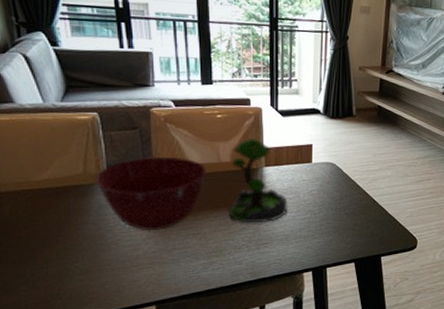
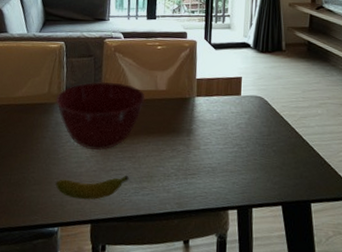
banana: none [107,252,195,283] -> present [55,175,129,200]
plant: present [228,137,288,222] -> none [161,68,216,152]

